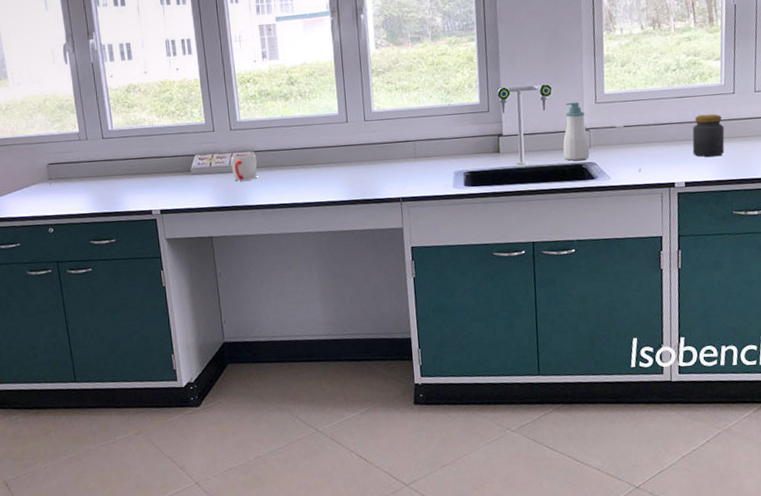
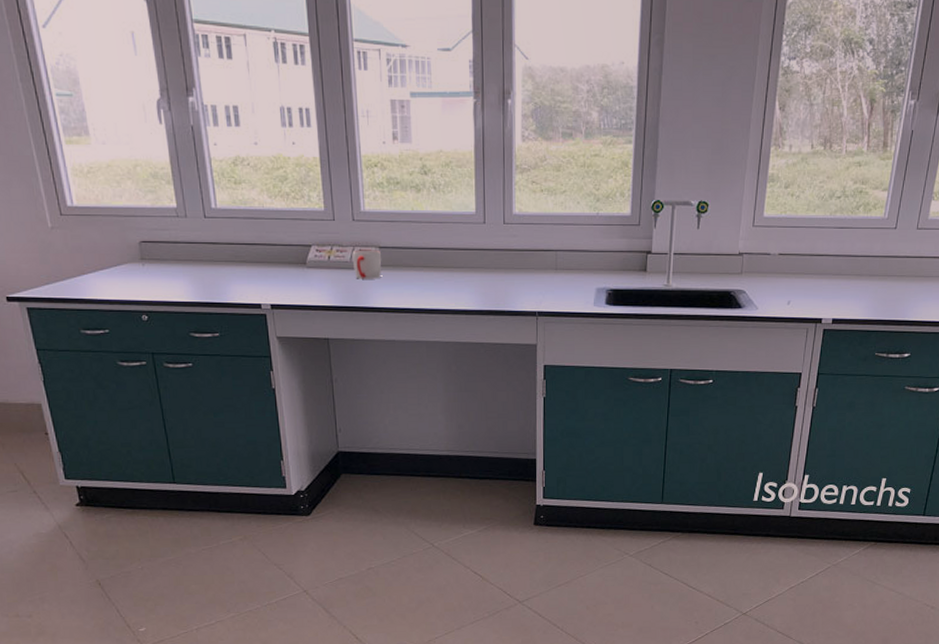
soap bottle: present [563,102,590,161] -> none [712,223,741,286]
jar: present [692,114,725,157] -> none [844,248,880,295]

